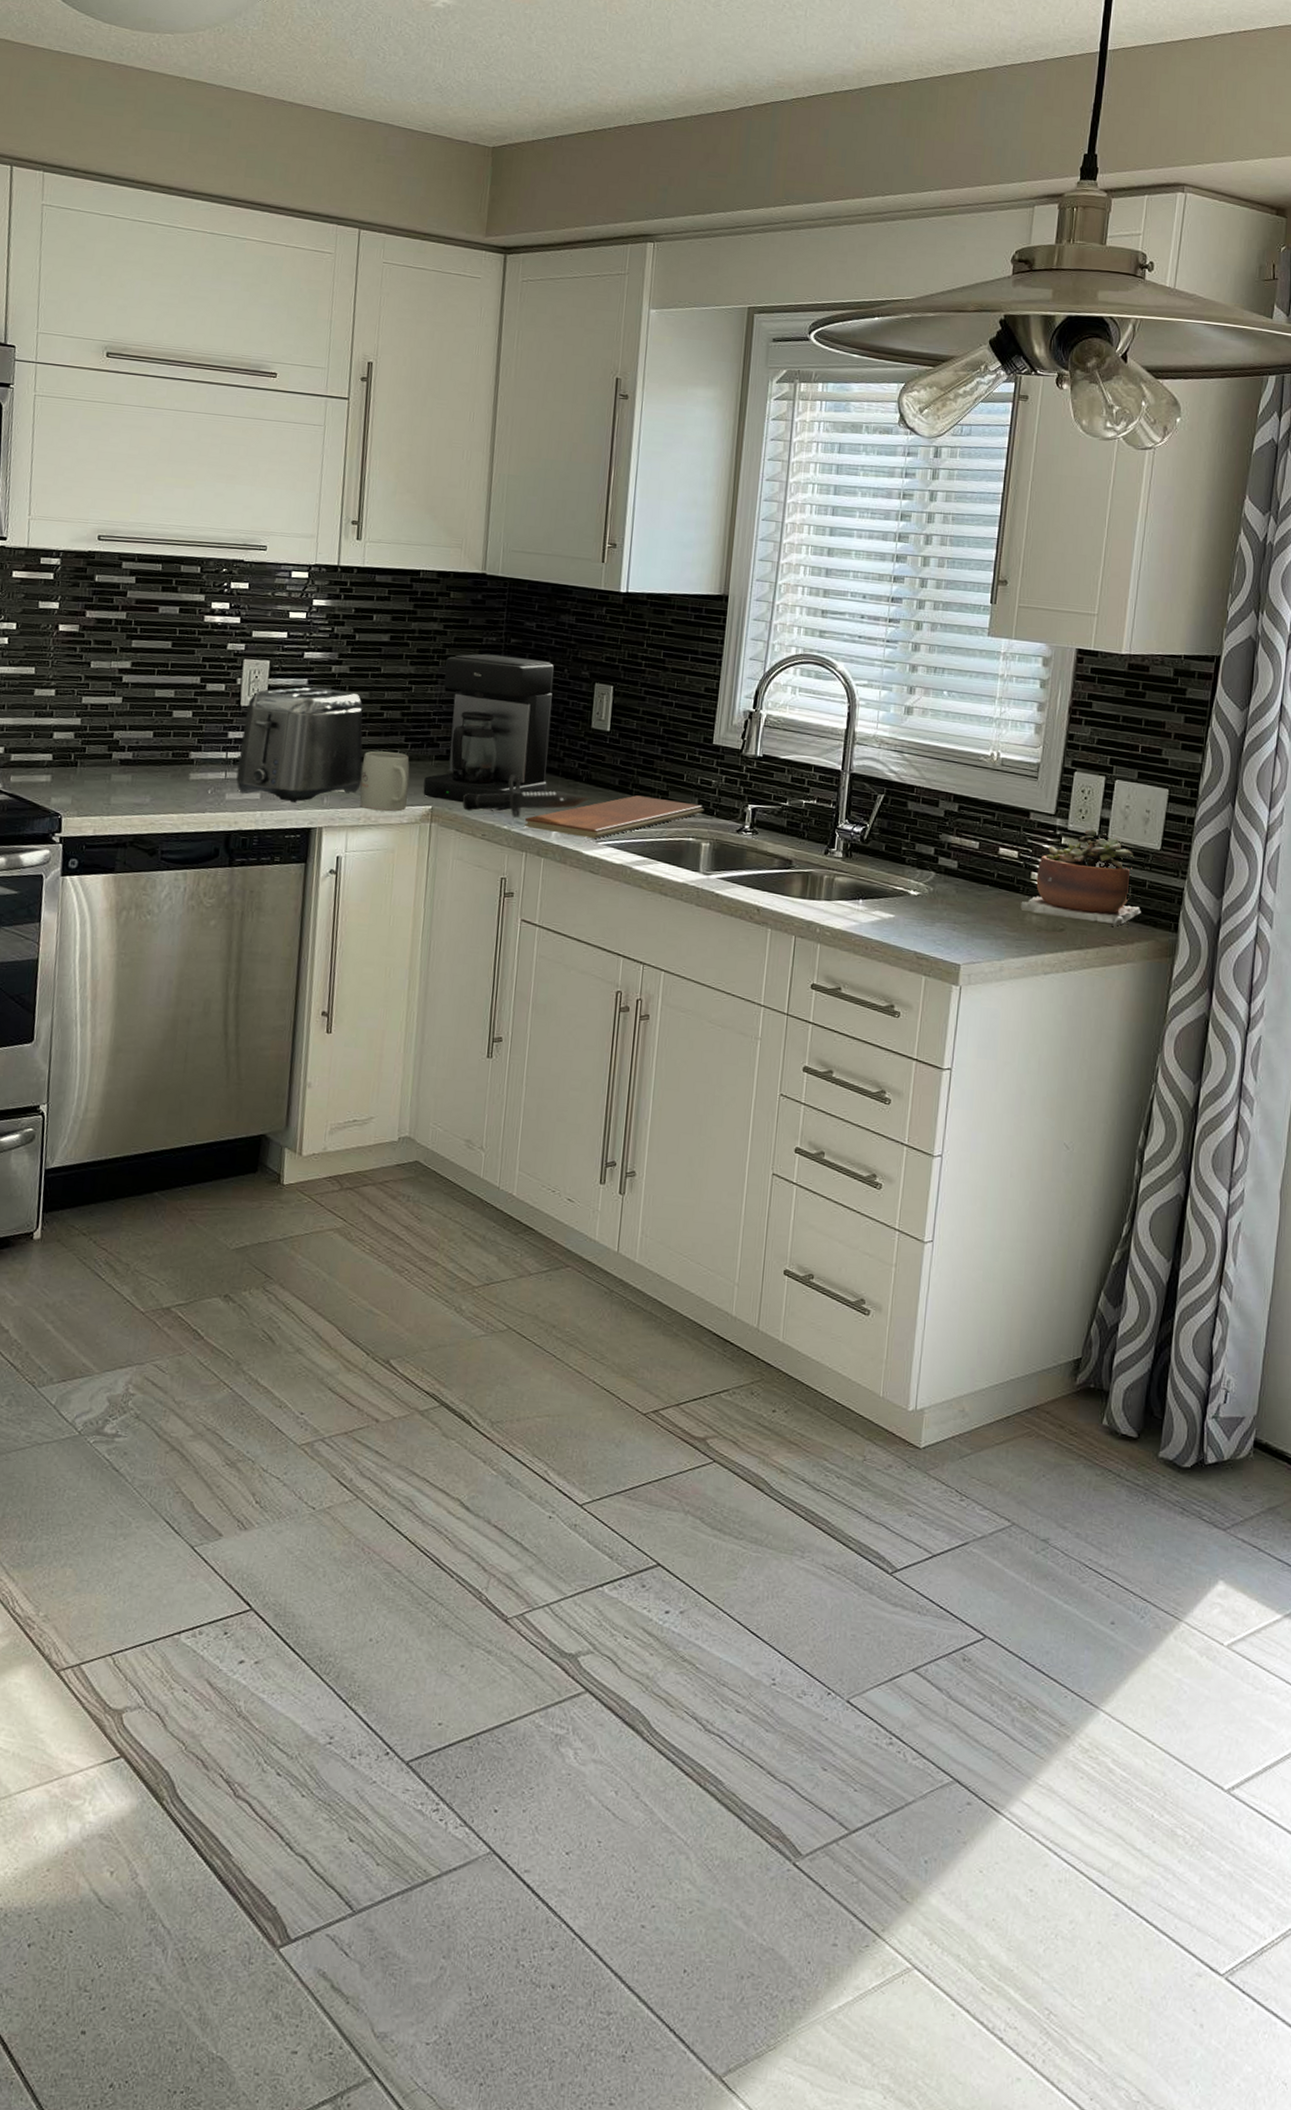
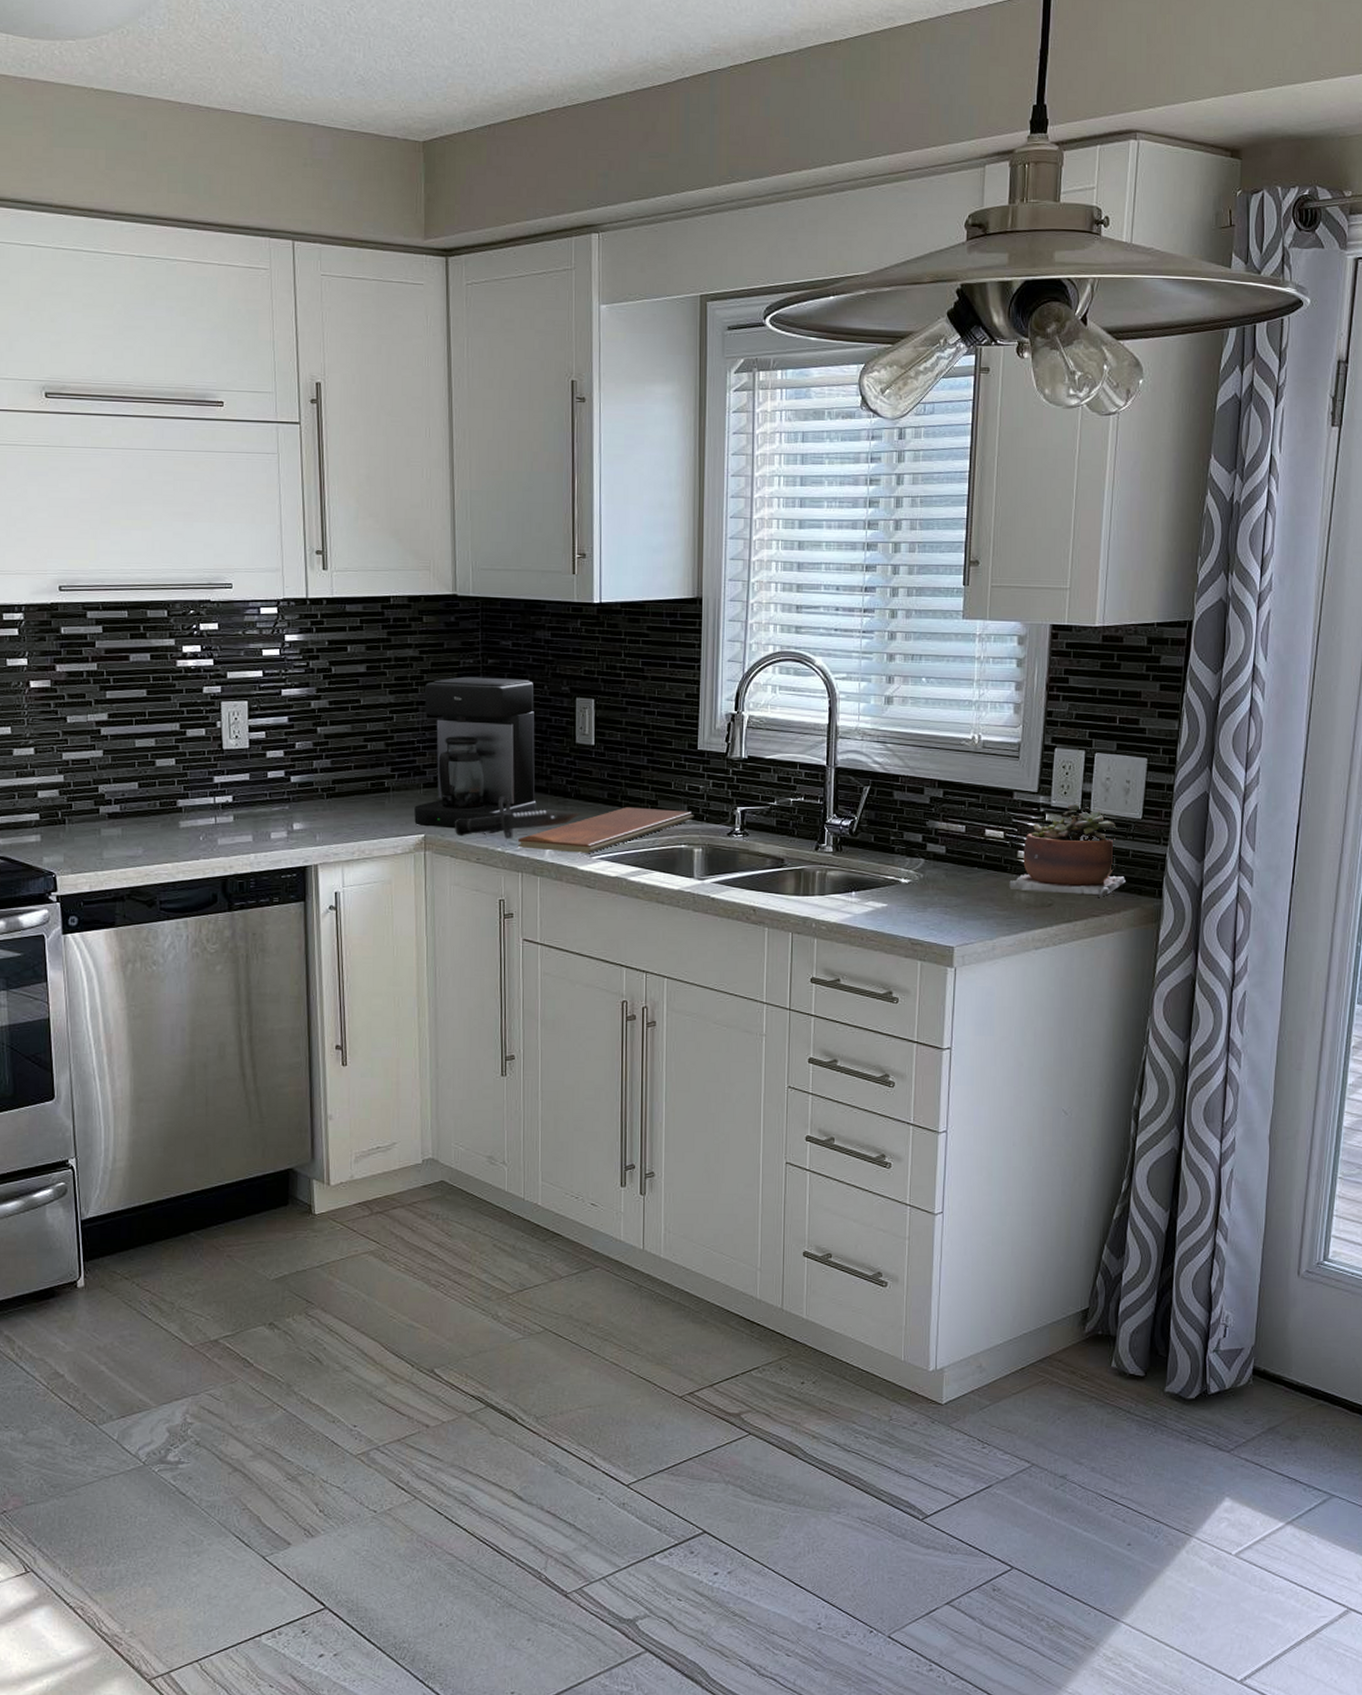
toaster: present [236,687,363,802] -> none [227,724,352,842]
mug: present [359,751,410,812] -> none [350,783,400,844]

